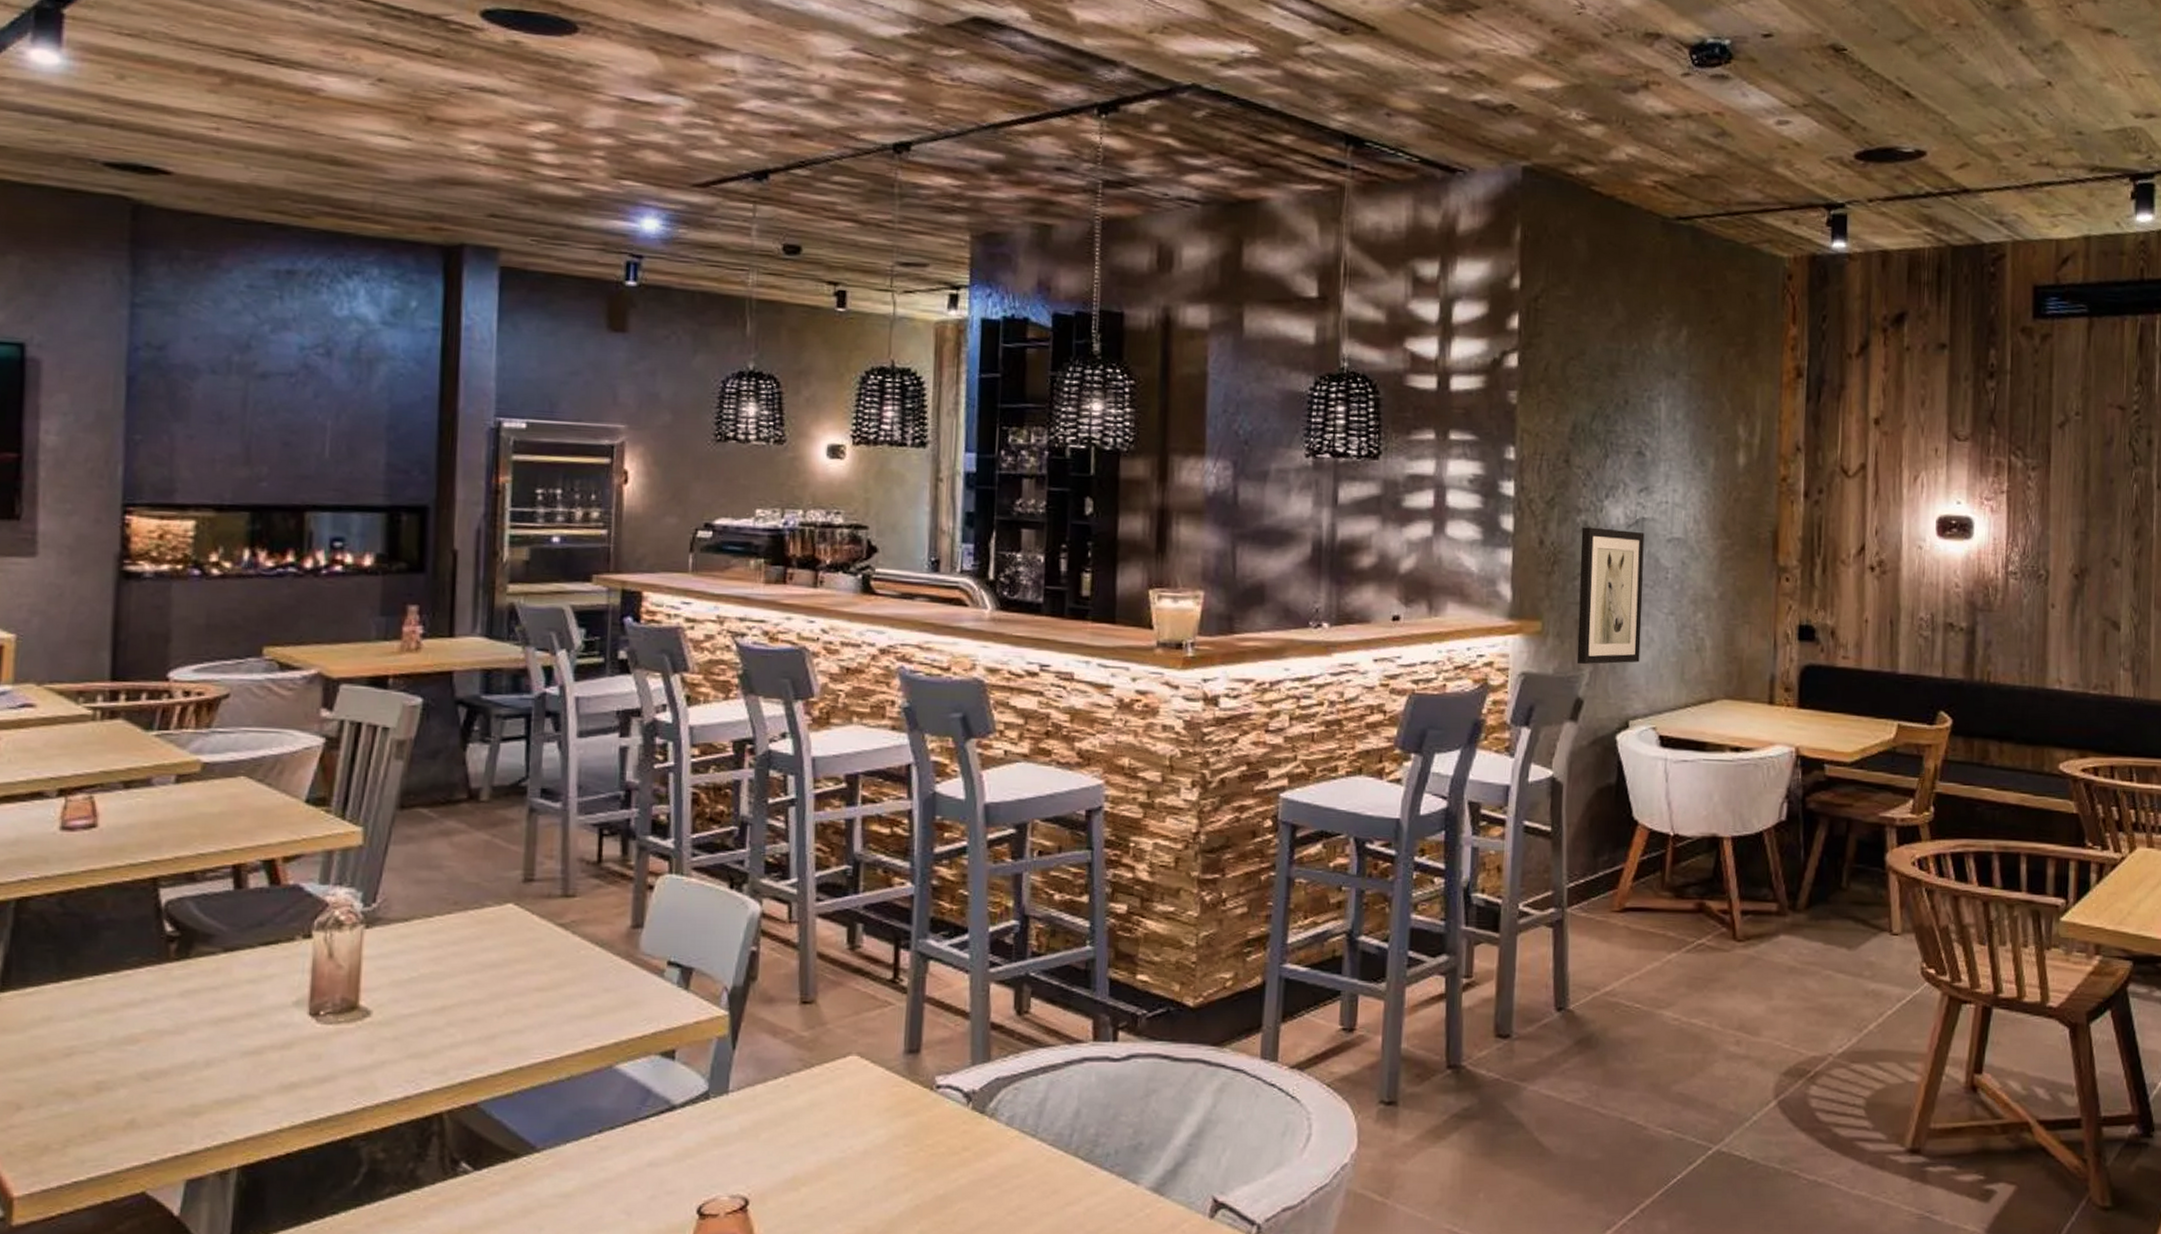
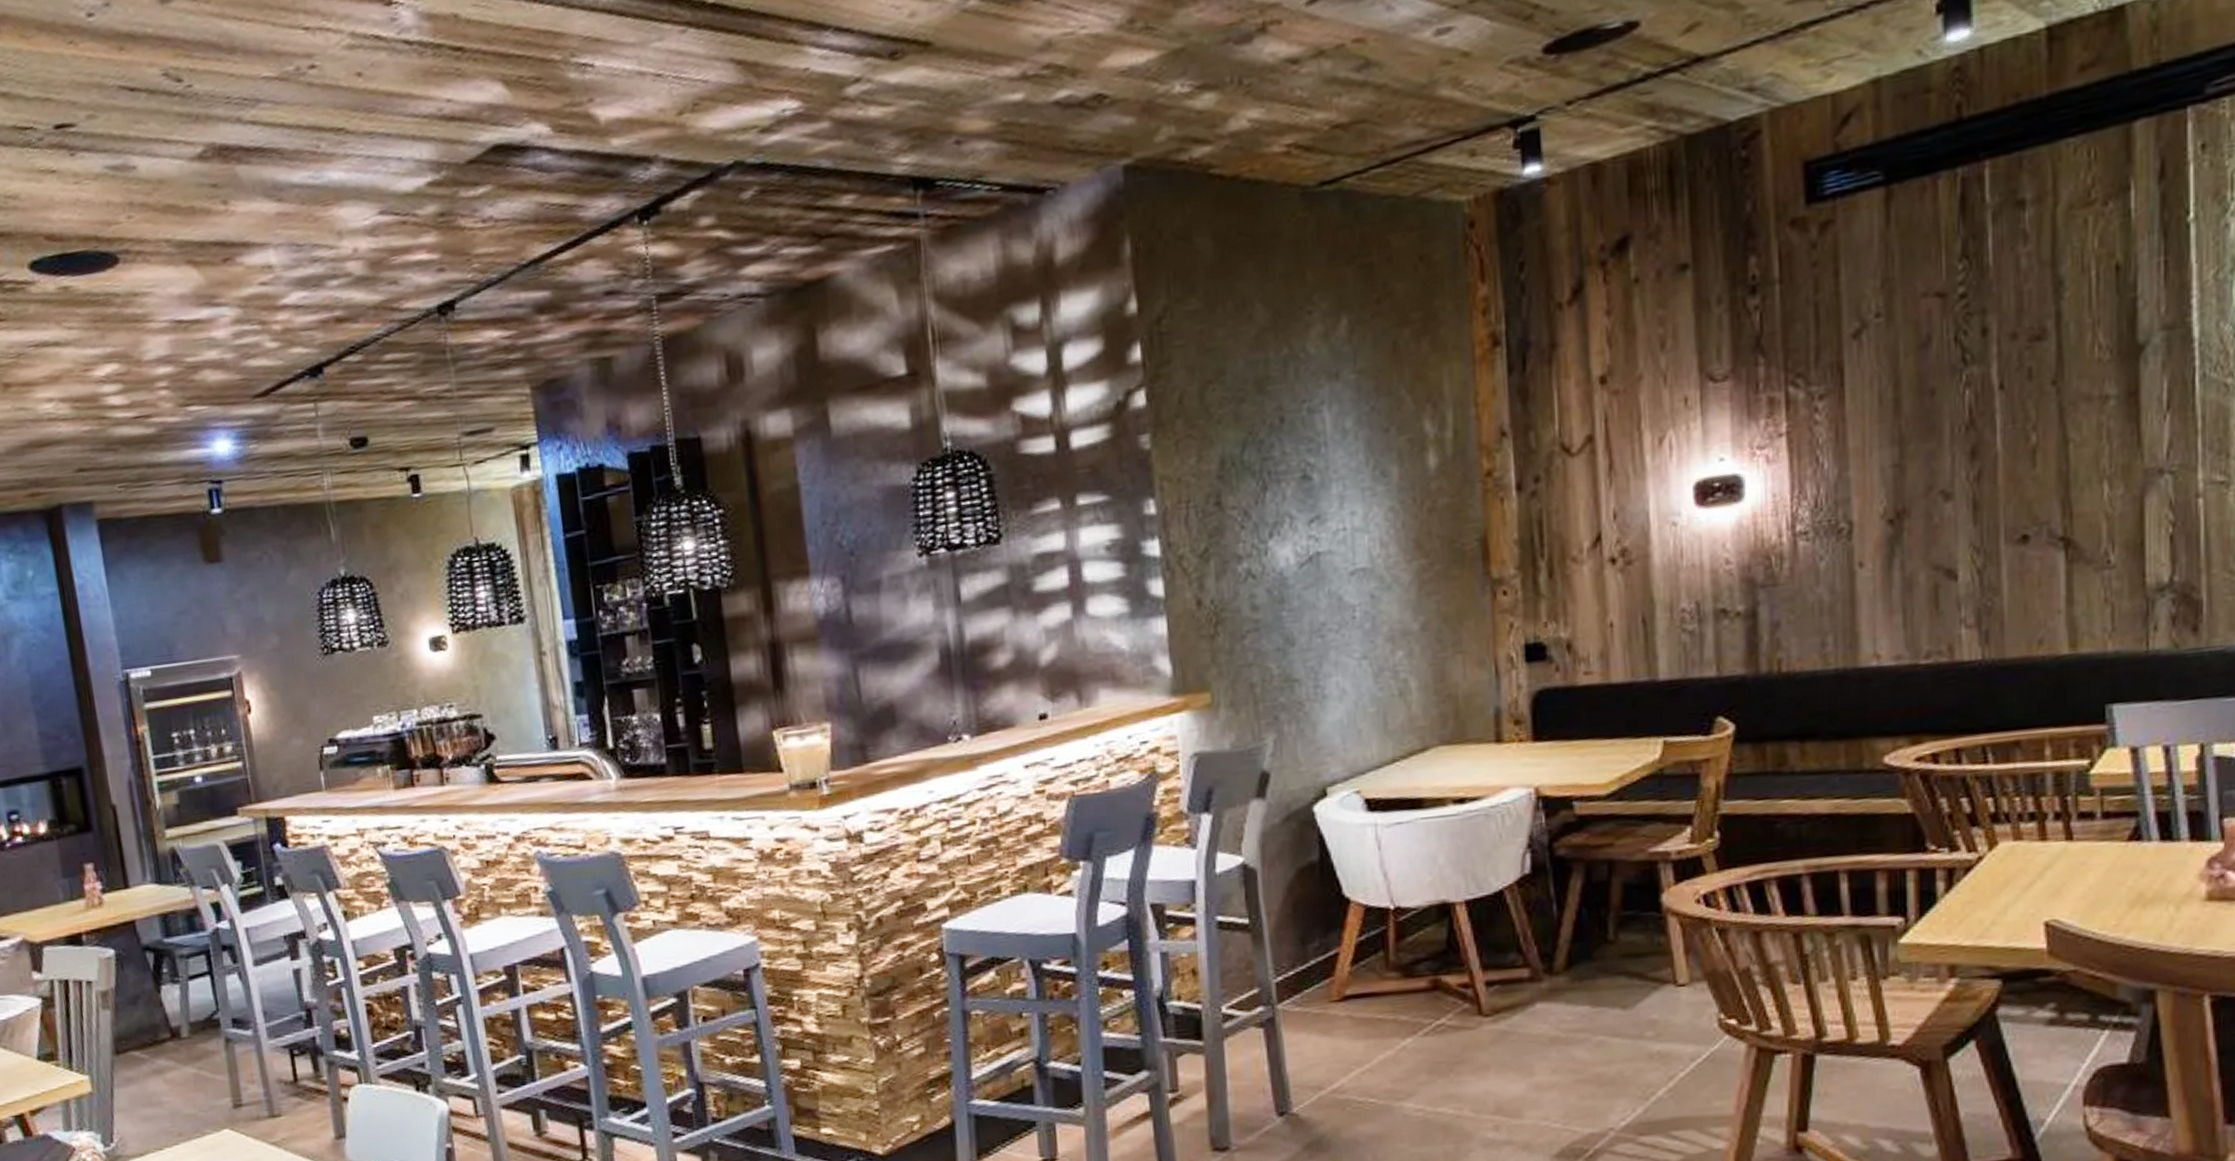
wall art: present [1576,527,1645,664] -> none [1245,570,1332,733]

